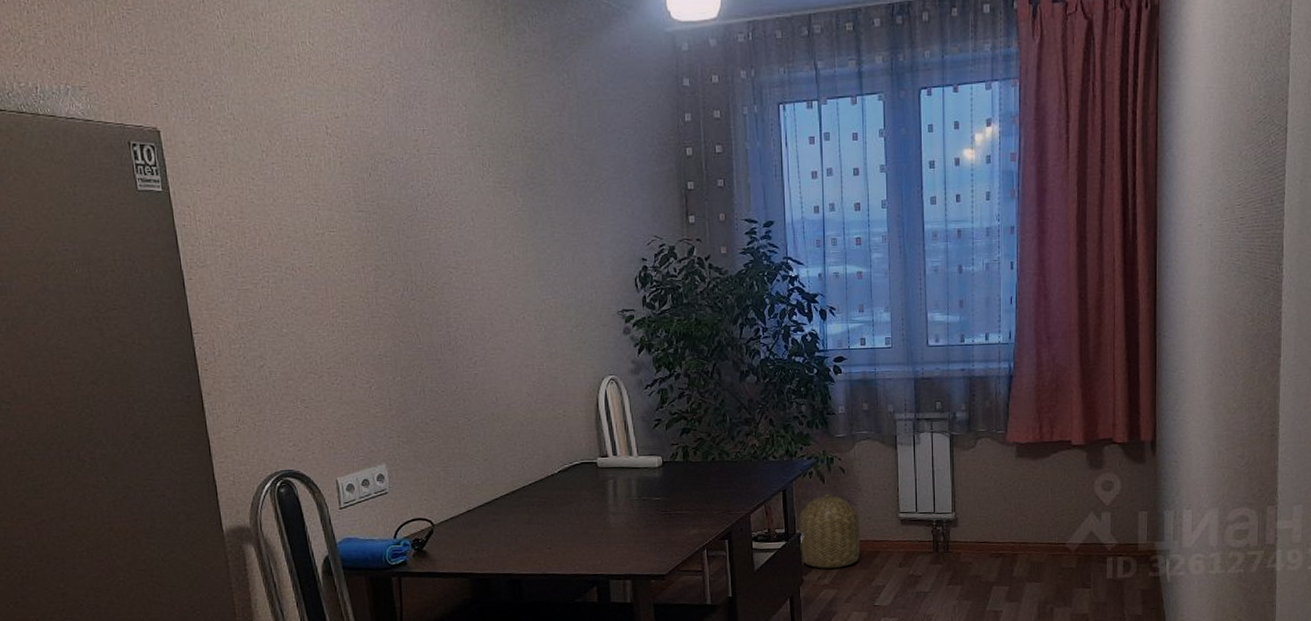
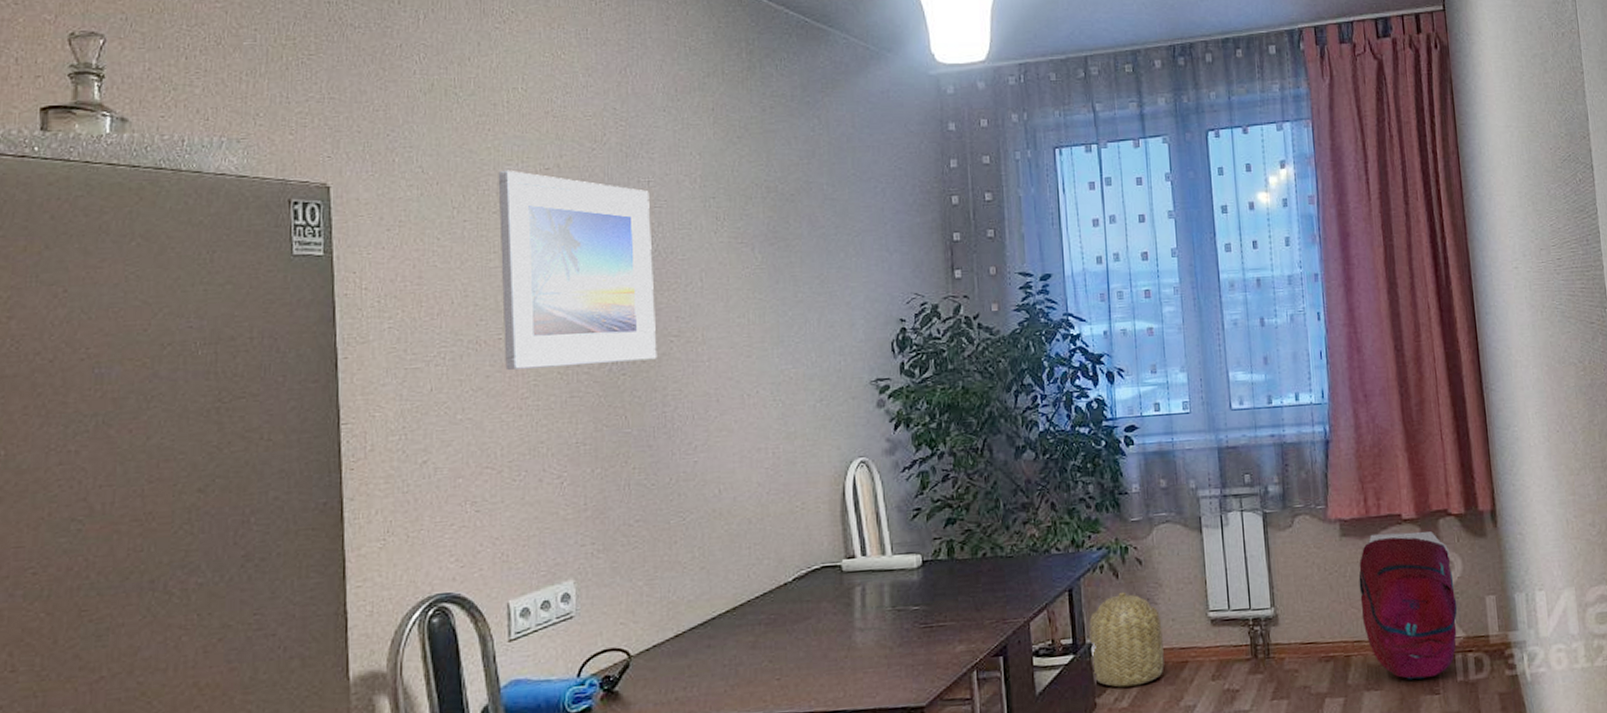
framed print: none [296,117,440,293] -> present [498,170,657,370]
backpack: none [1029,456,1113,576] -> present [1358,531,1458,680]

